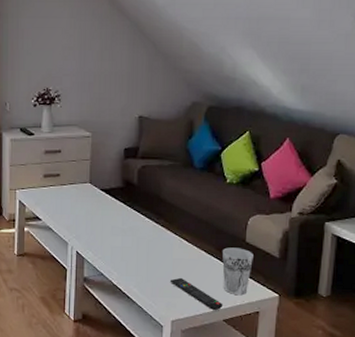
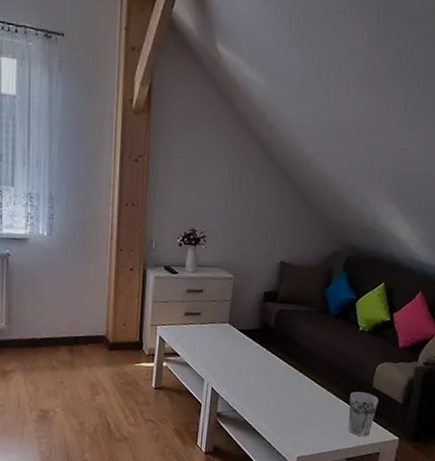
remote control: present [169,277,223,311] -> none [298,417,347,450]

